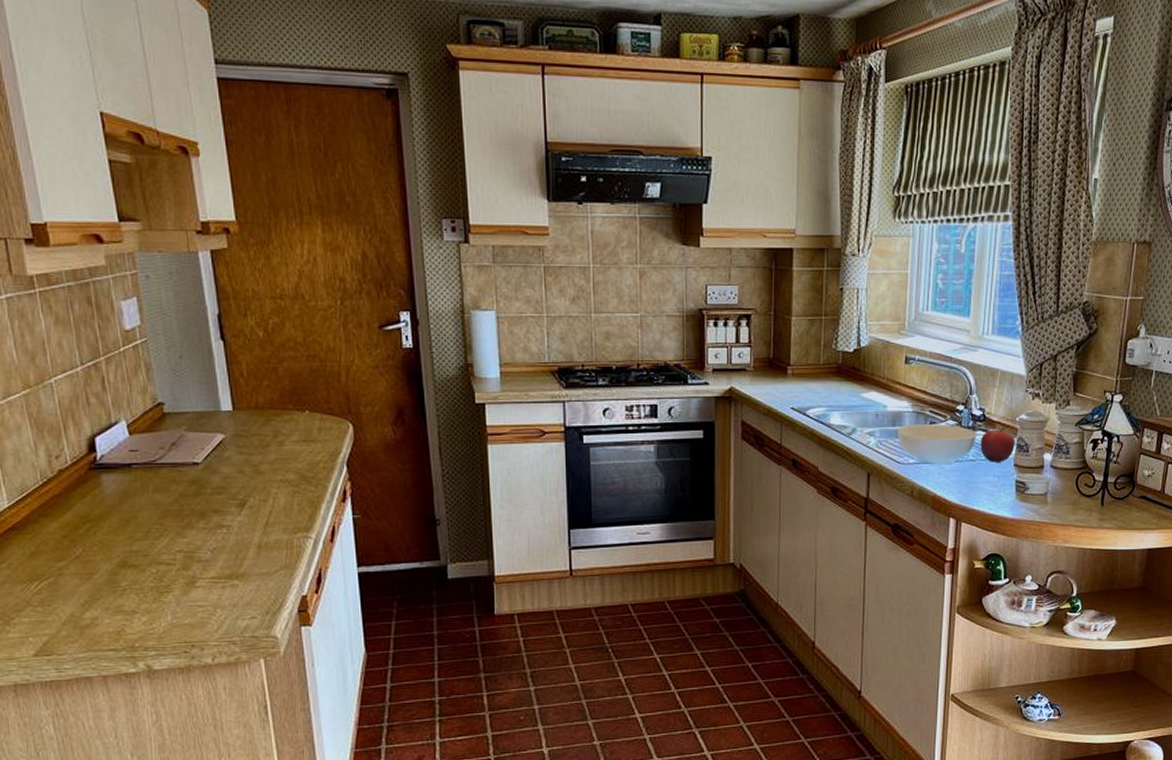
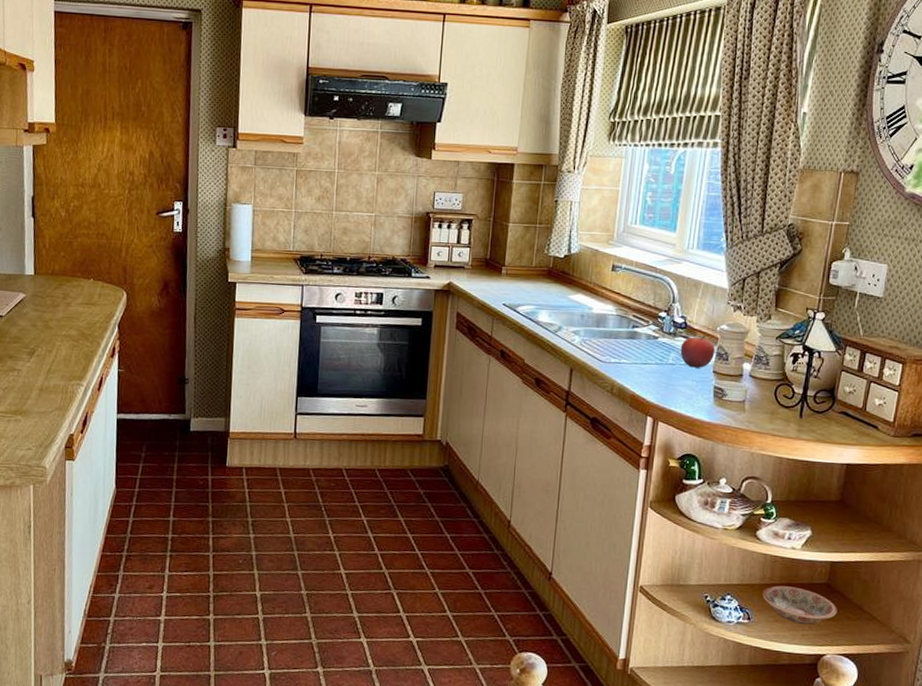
bowl: present [897,424,978,465] -> none [600,326,678,367]
ceramic bowl: none [1071,678,1143,715] -> present [762,585,837,626]

